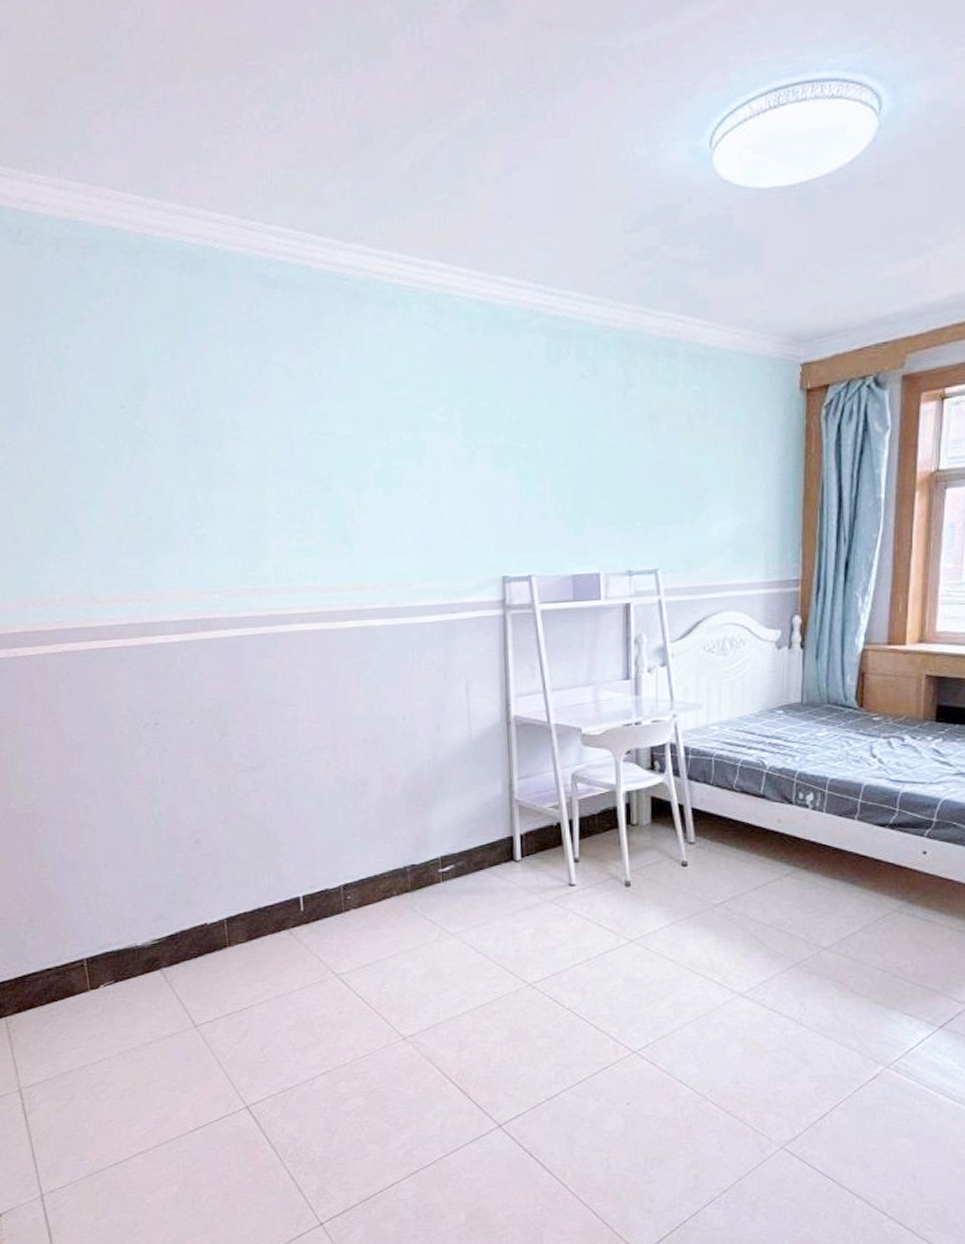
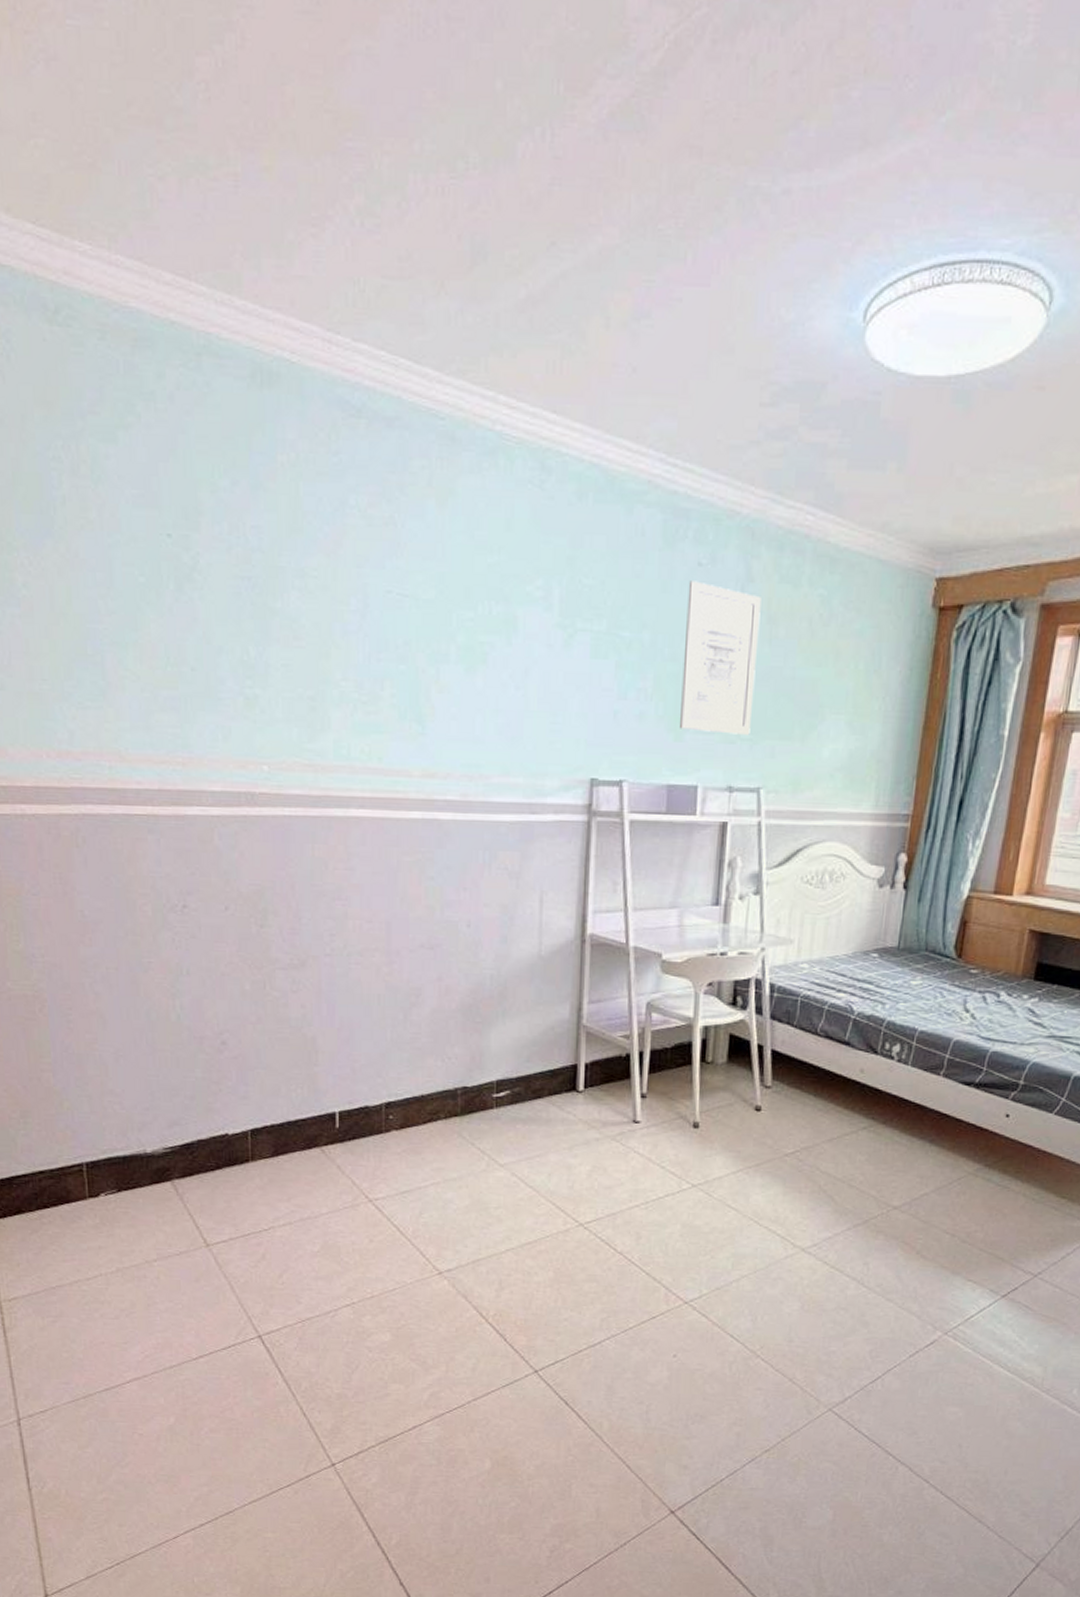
wall art: none [574,391,644,524] -> present [678,581,761,735]

